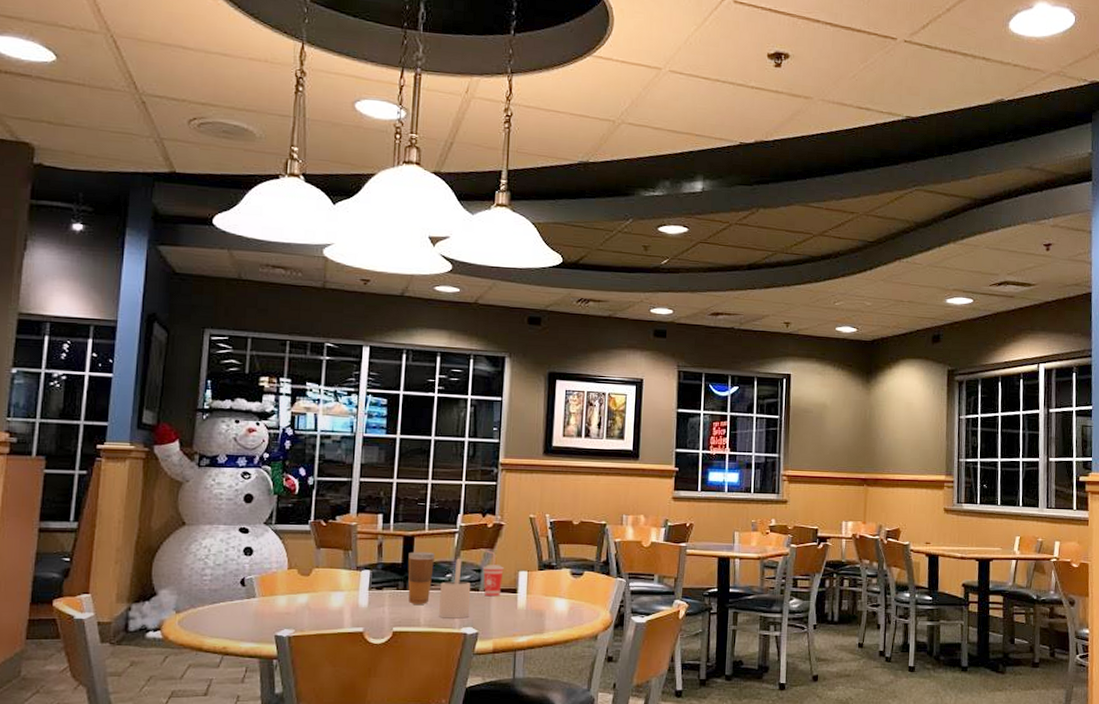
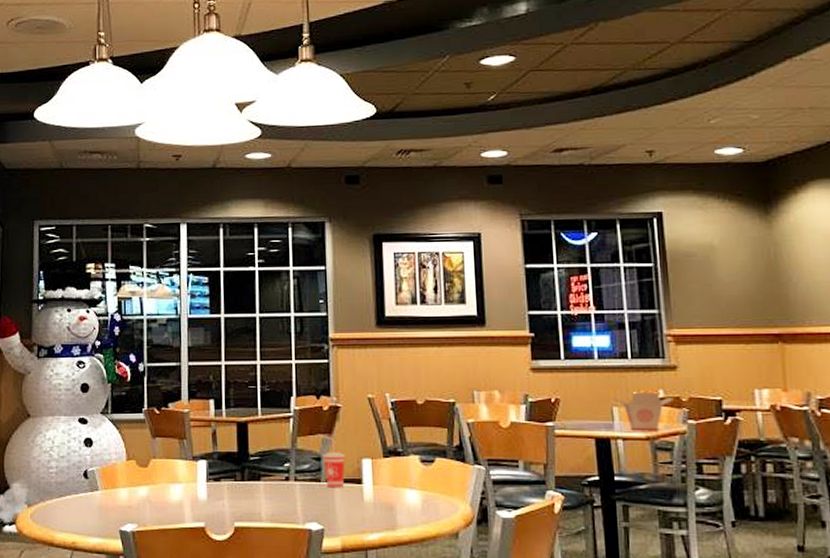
beverage cup: present [408,552,434,606] -> none [243,439,271,498]
straw: present [439,558,471,619] -> none [279,445,313,513]
takeout container: none [734,520,782,553] -> present [611,392,673,431]

